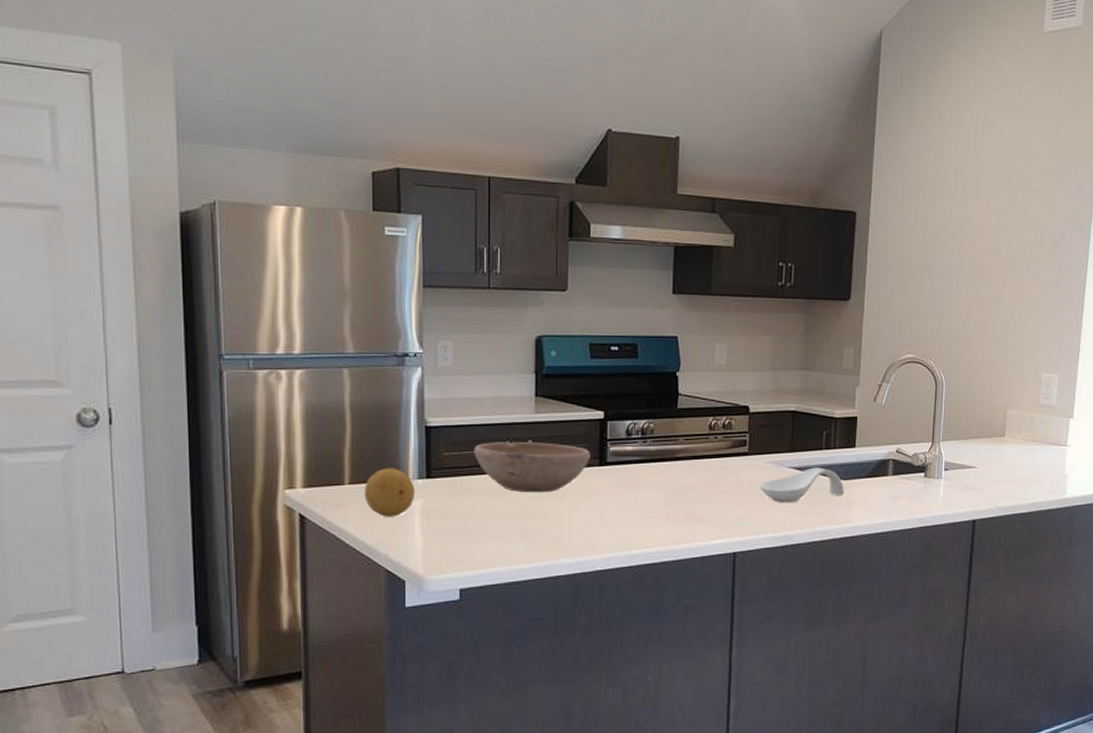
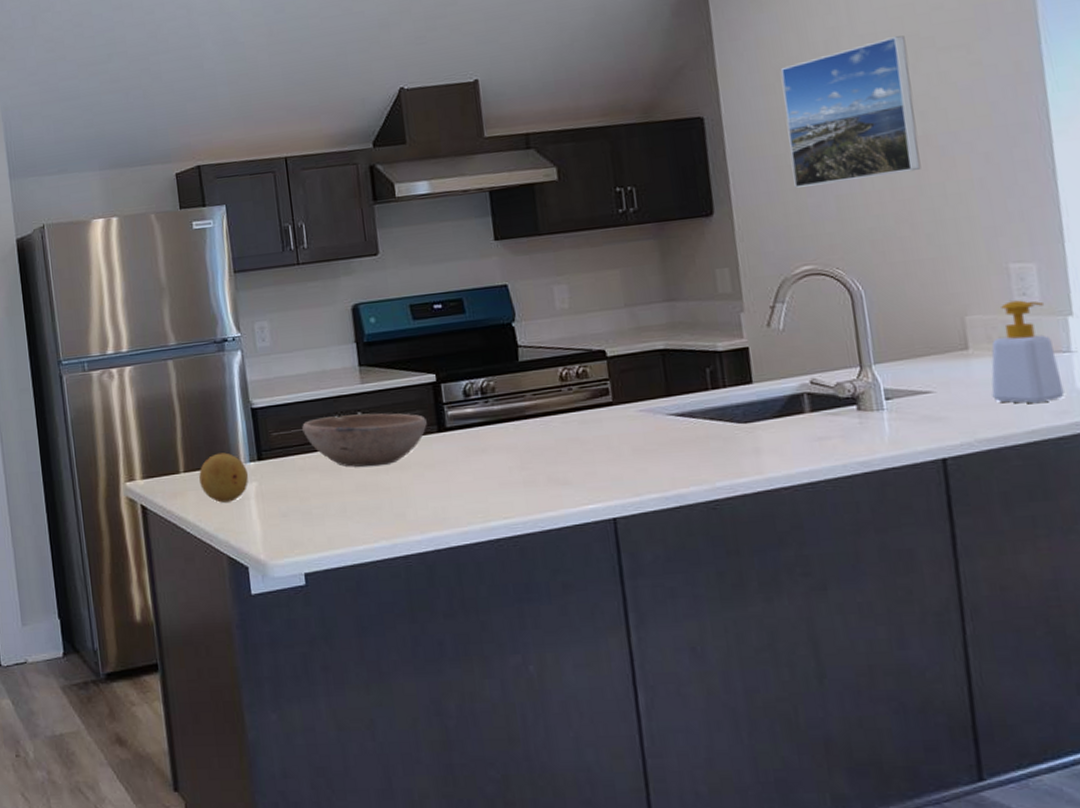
spoon rest: present [760,467,844,503] -> none [634,411,748,457]
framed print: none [913,172,1009,288] -> present [780,35,921,188]
soap bottle: none [1013,402,1058,483] -> present [991,300,1065,404]

